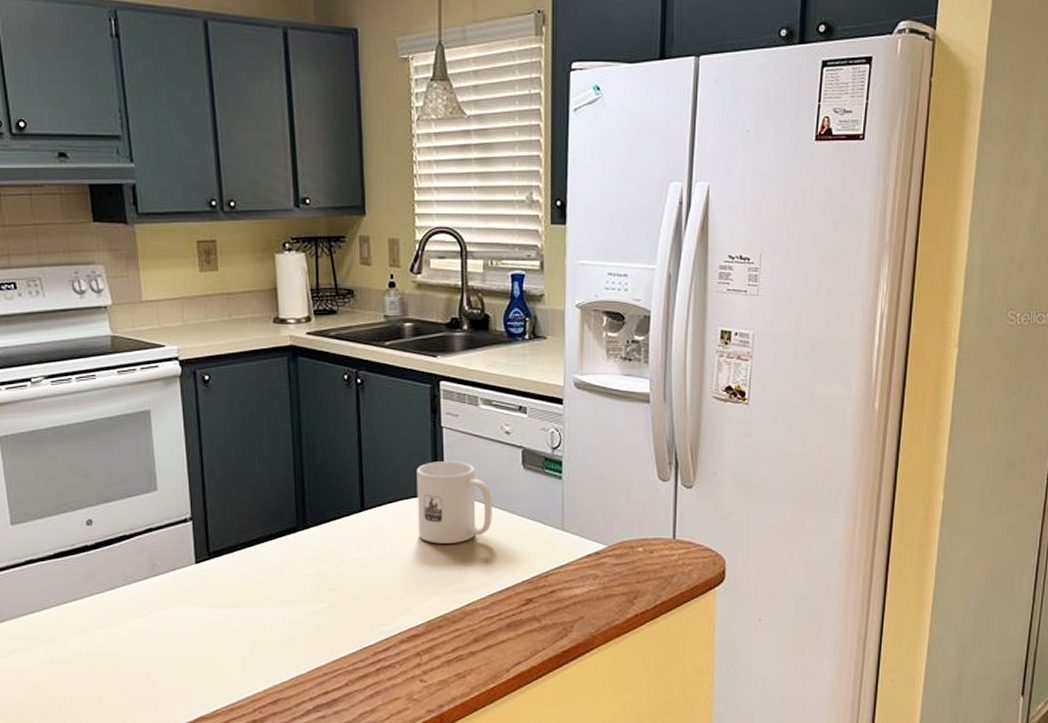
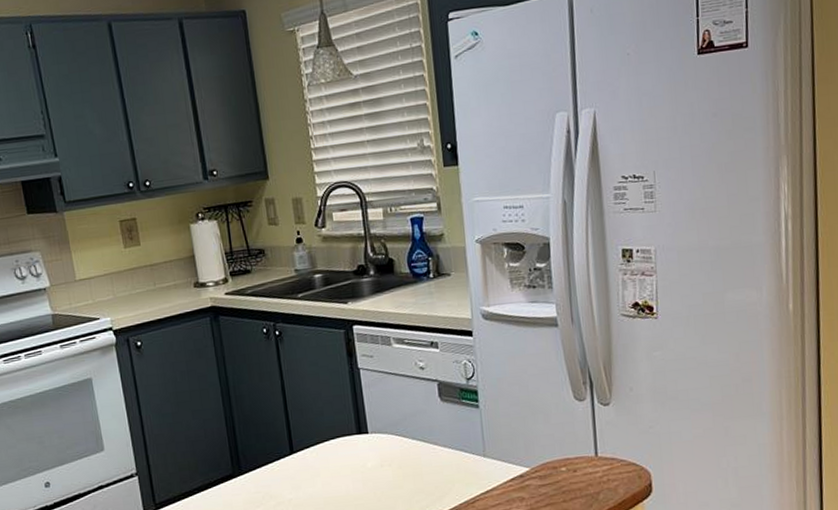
mug: present [417,461,492,544] -> none [339,399,416,479]

